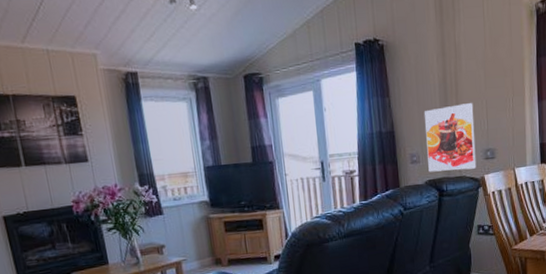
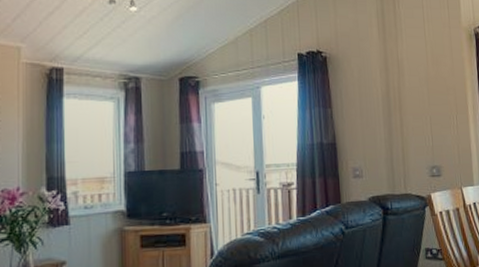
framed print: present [424,103,477,172] -> none [367,118,423,188]

